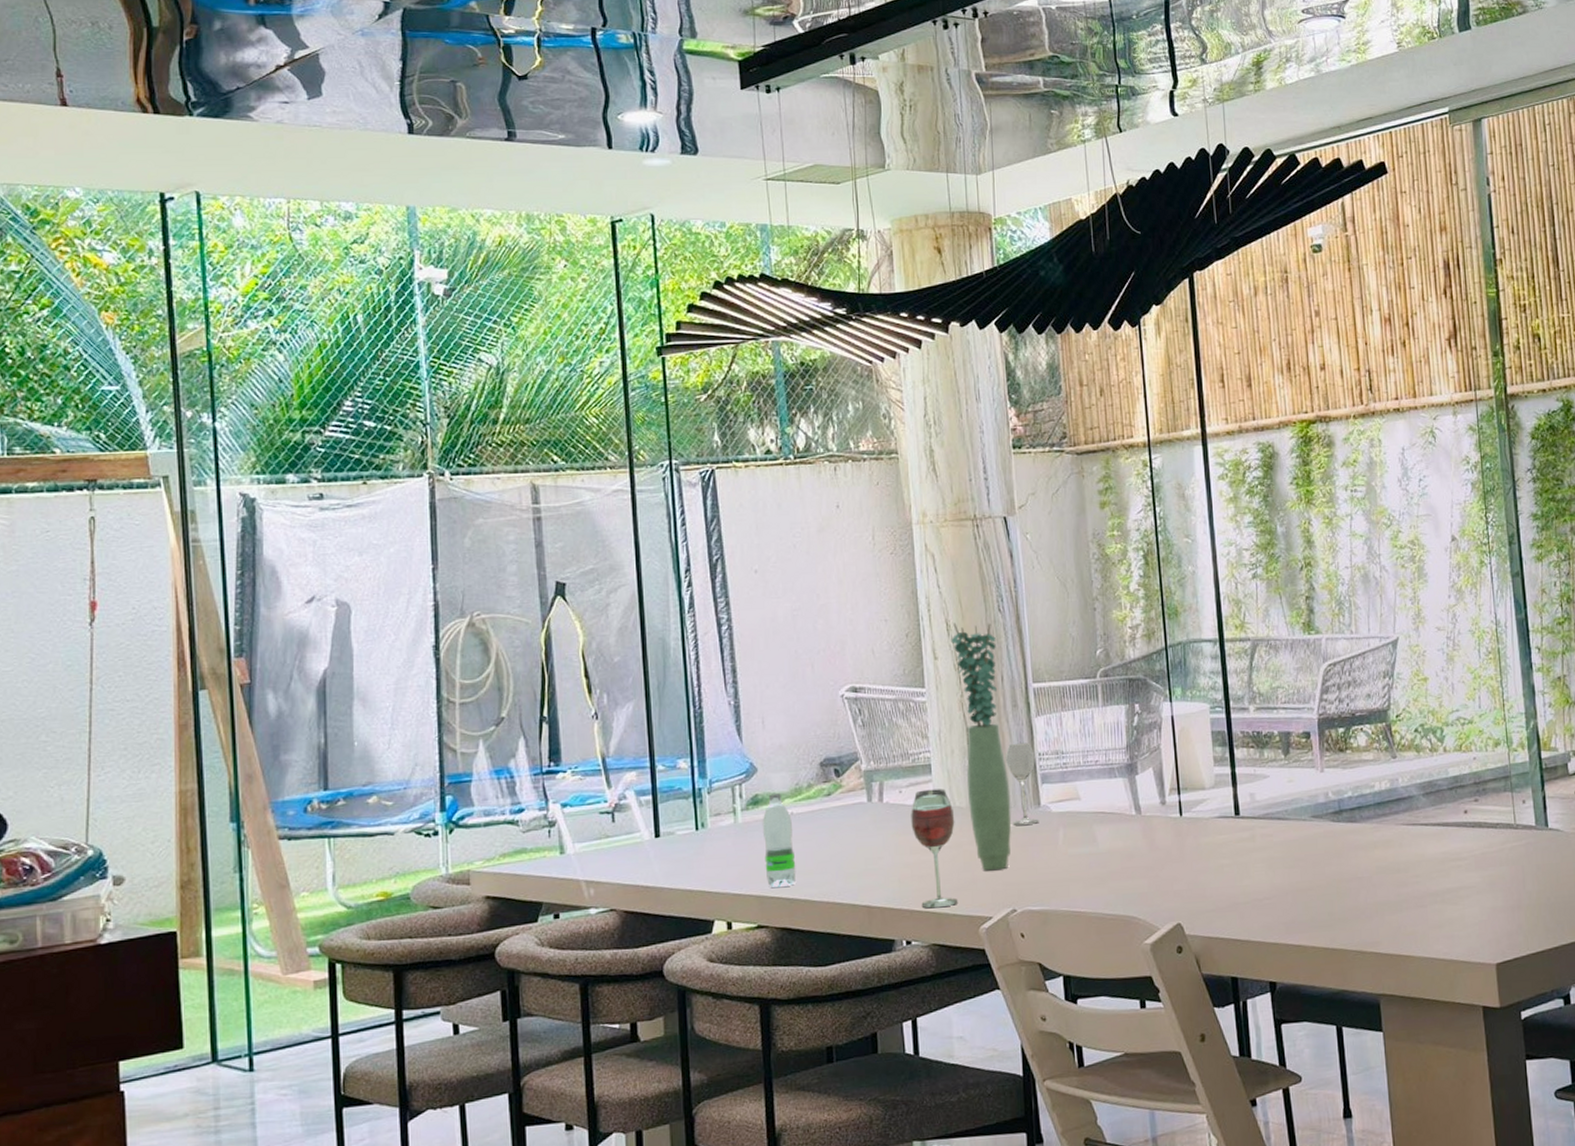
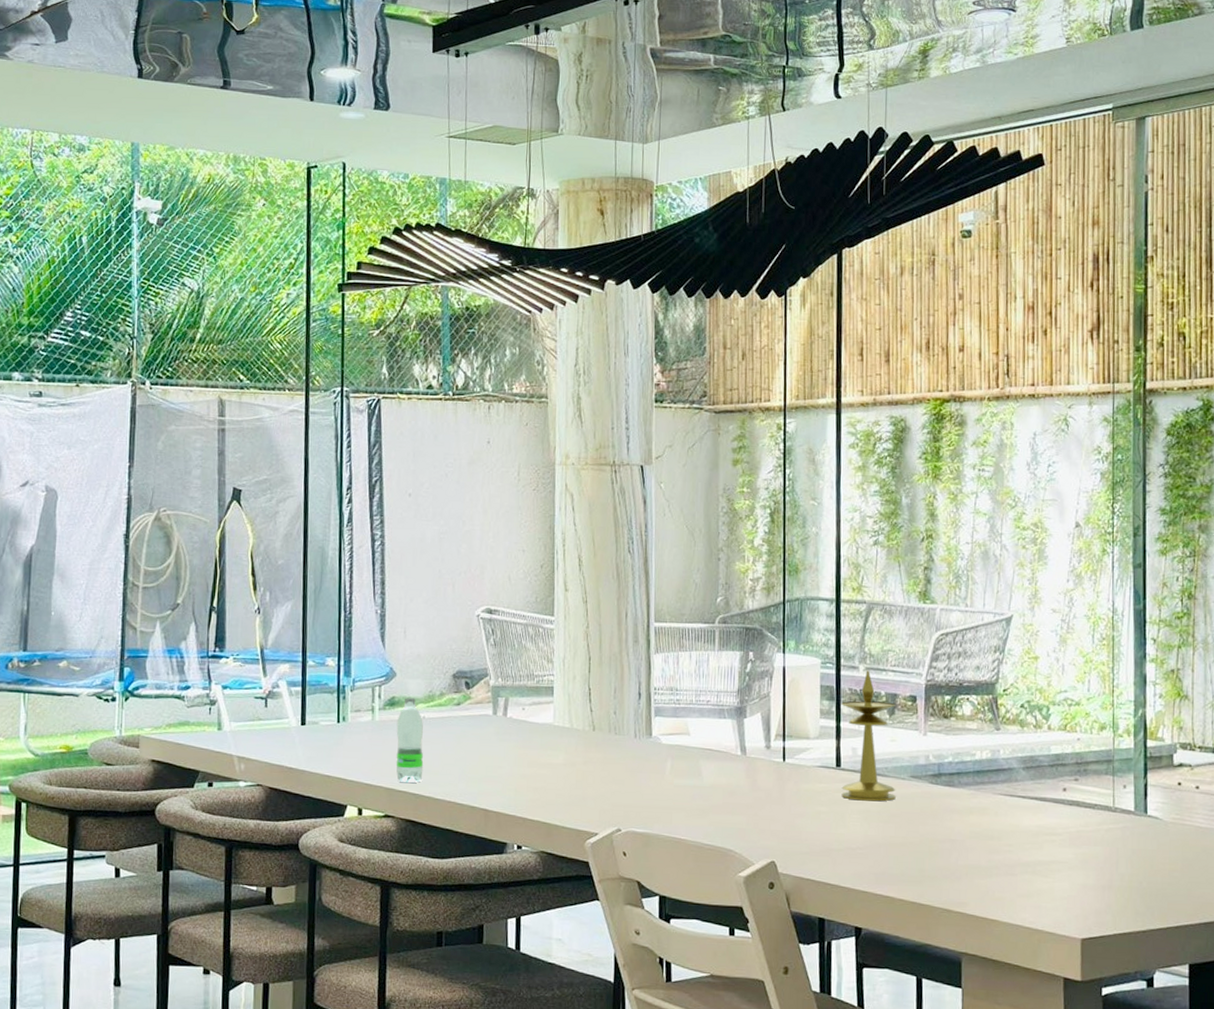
wineglass: present [911,788,958,909] -> none [531,709,572,819]
vase: present [951,622,1012,871] -> none [582,559,625,791]
wineglass: present [1005,742,1039,825] -> none [622,676,651,753]
candlestick: none [1234,710,1299,849] -> present [841,670,896,802]

